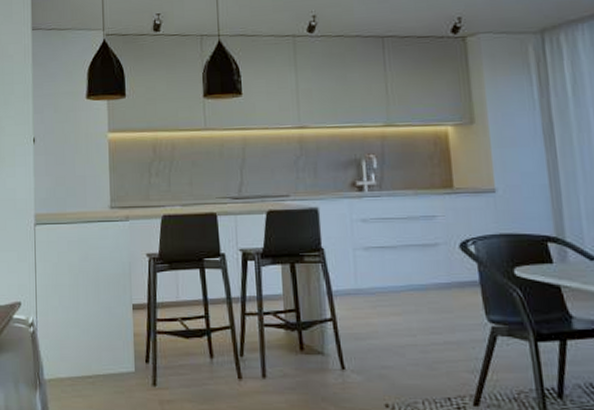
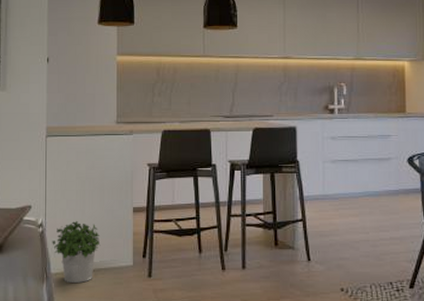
potted plant: none [44,319,98,391] -> present [52,220,101,283]

